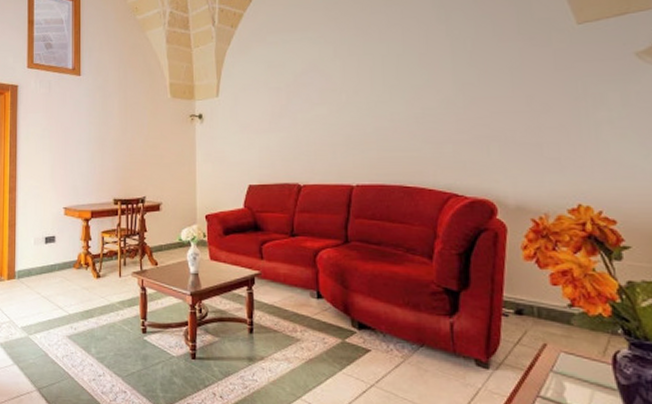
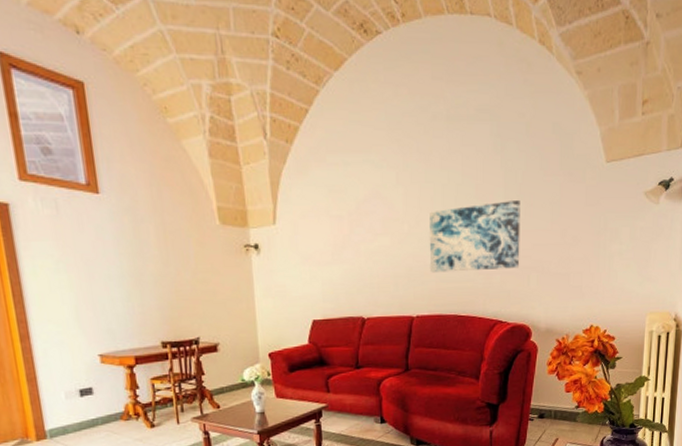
wall art: none [369,68,476,141] -> present [429,201,521,273]

